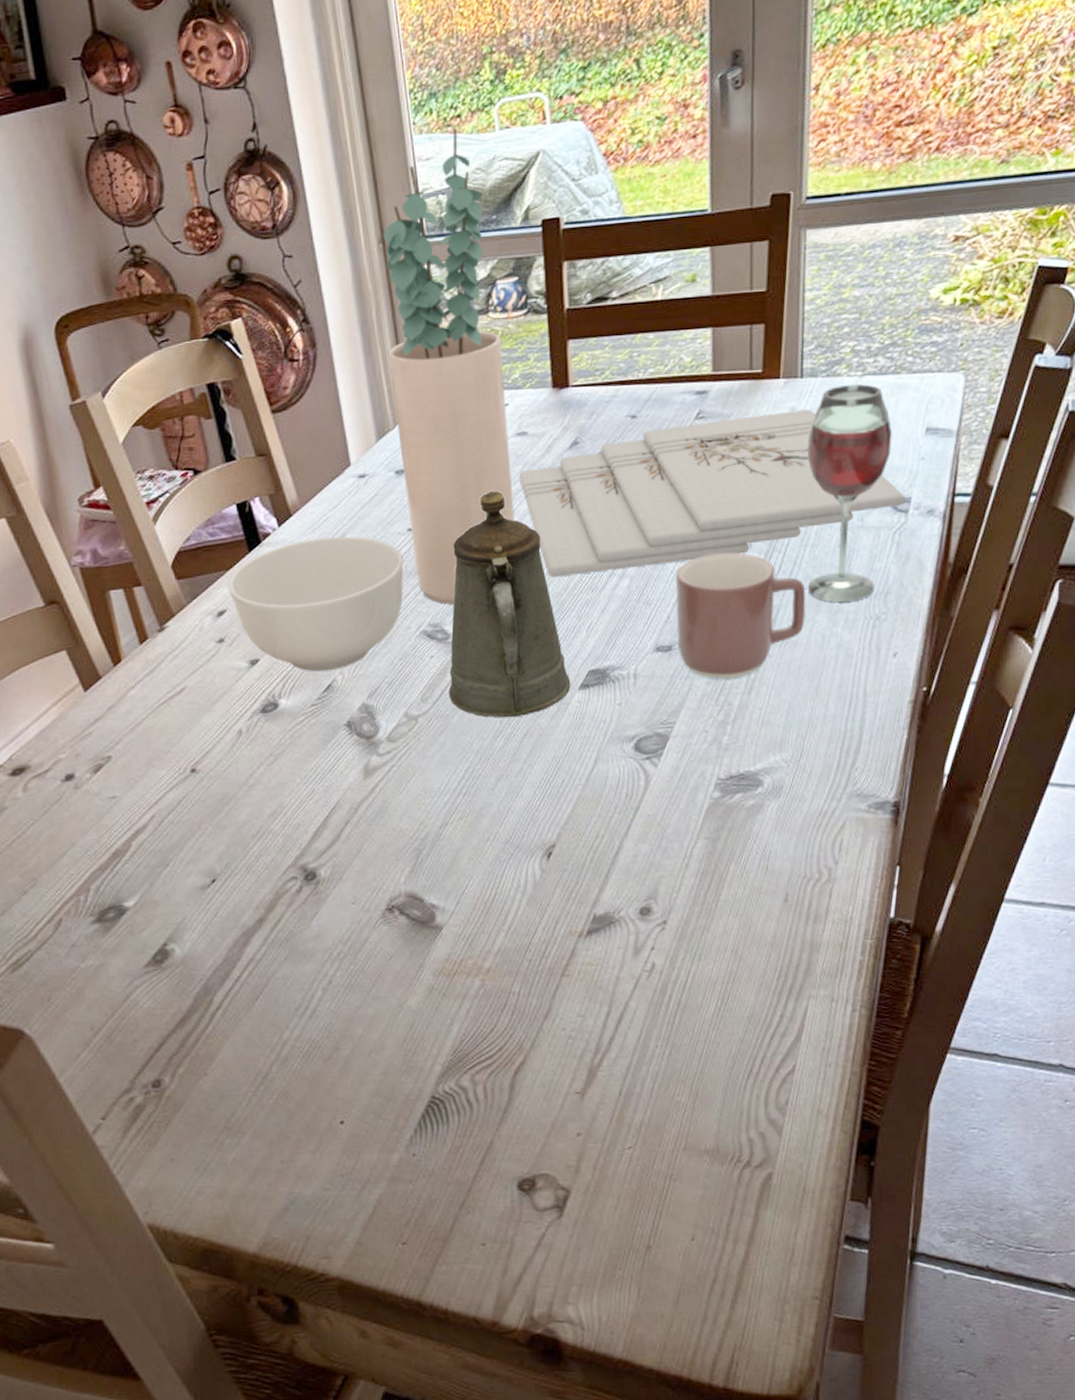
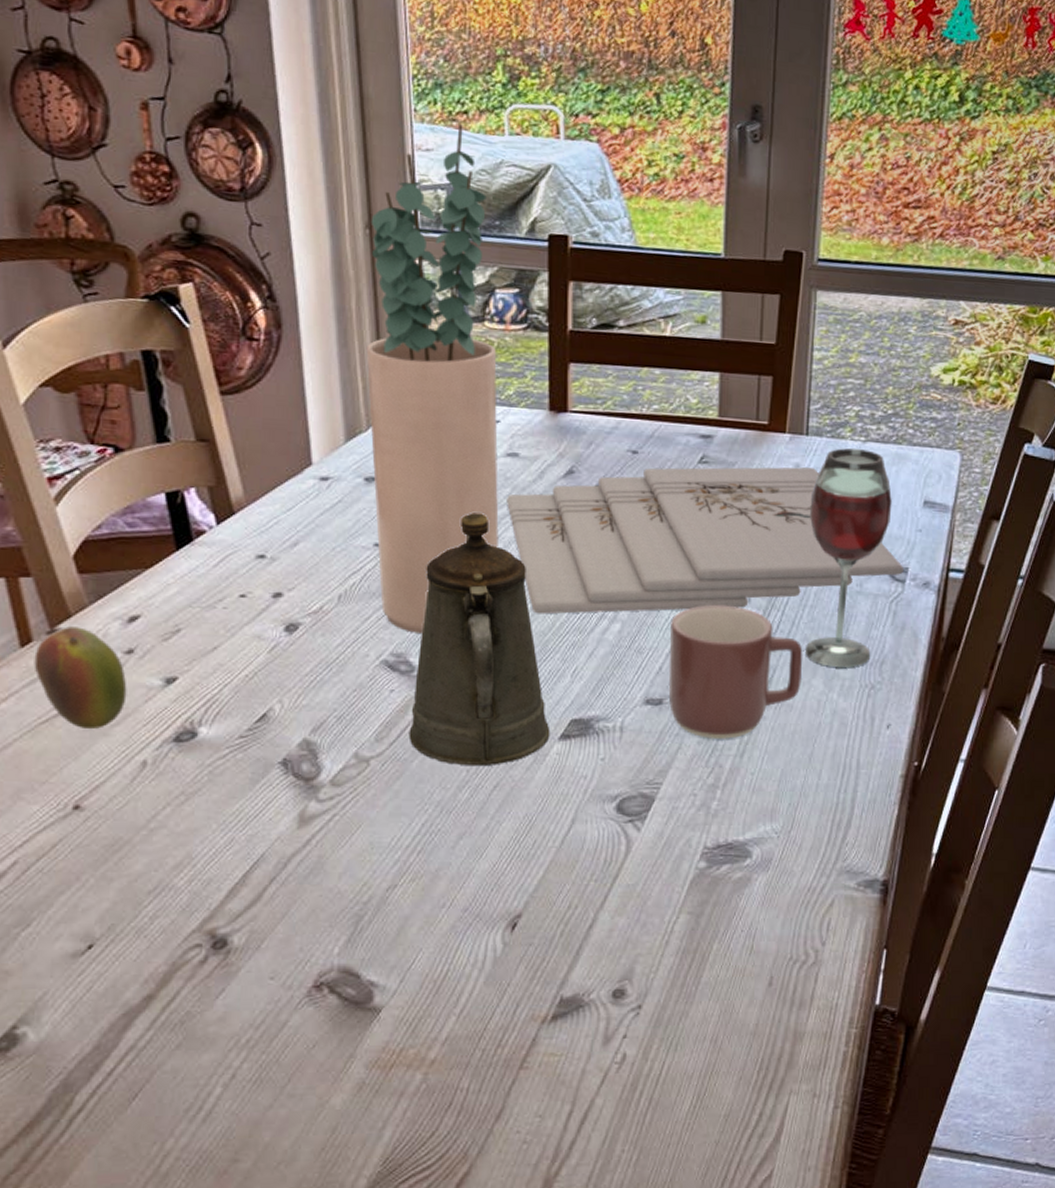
fruit: none [150,624,222,707] -> present [34,626,127,729]
bowl: present [227,536,404,672] -> none [145,542,367,698]

